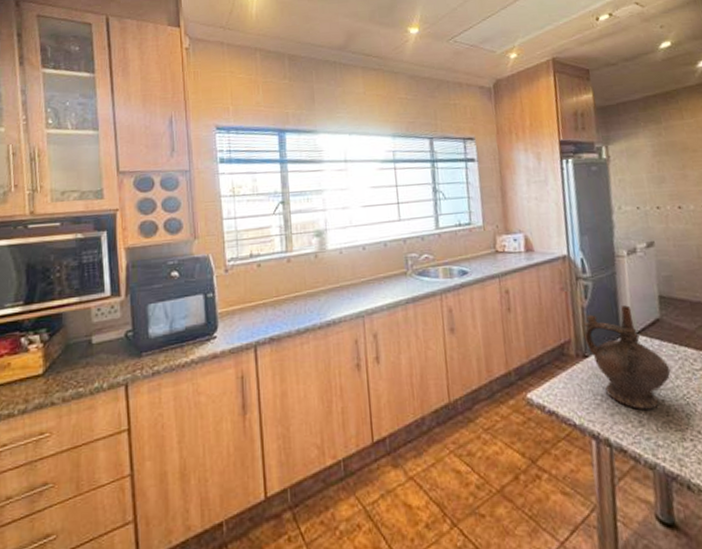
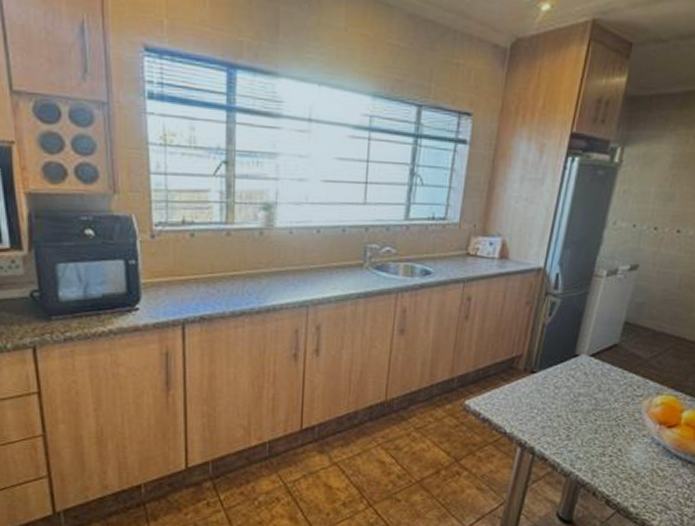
ceremonial vessel: present [583,305,671,410] -> none [537,327,612,427]

